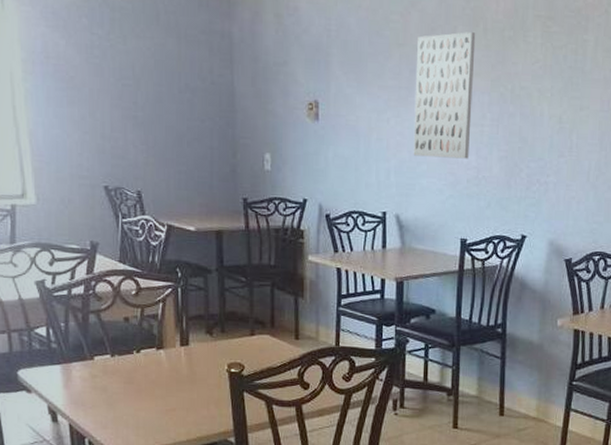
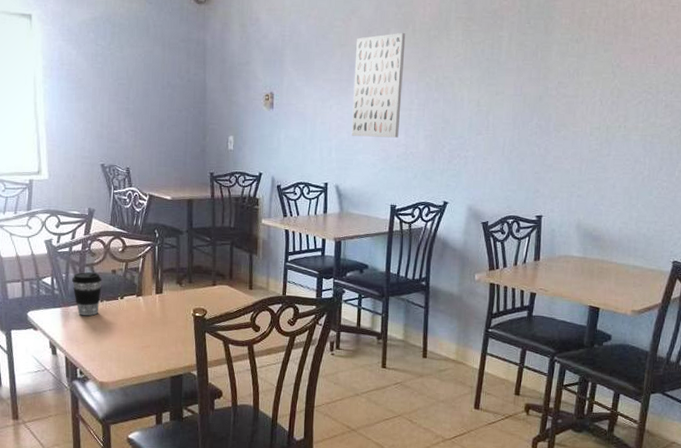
coffee cup: none [74,320,112,375] -> present [72,272,102,316]

